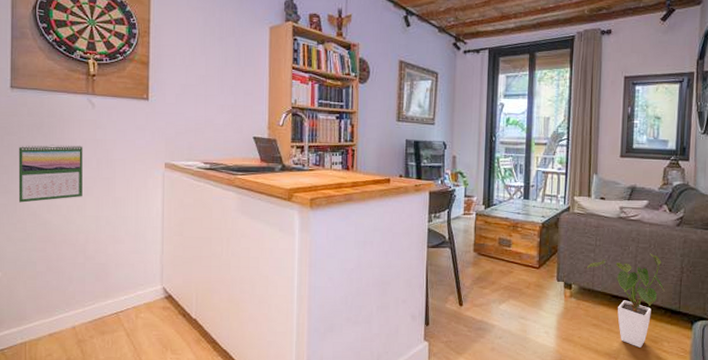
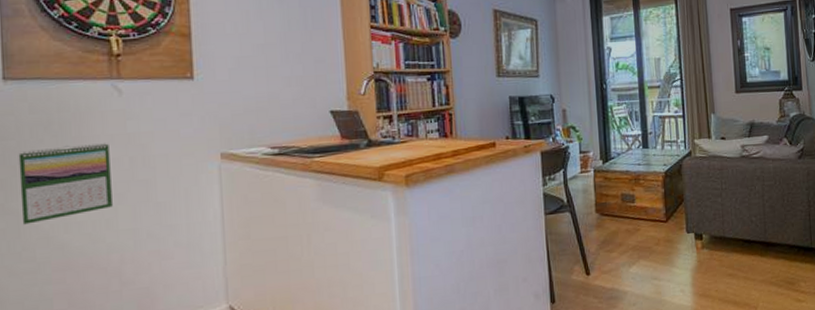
house plant: present [587,253,665,348] -> none [716,190,795,292]

